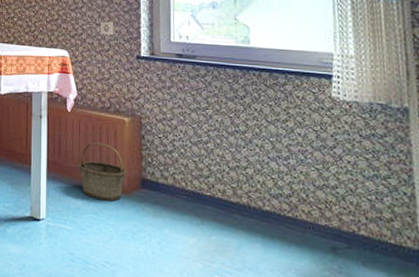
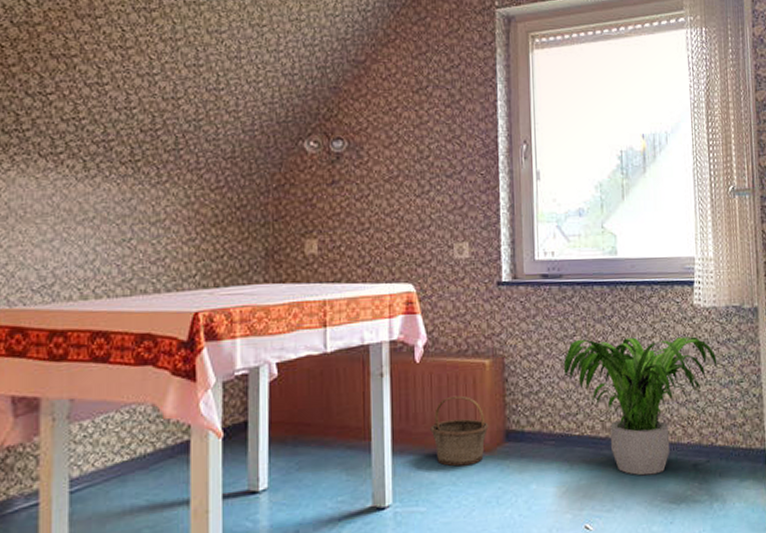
potted plant: none [196,112,360,248] -> present [563,336,718,476]

